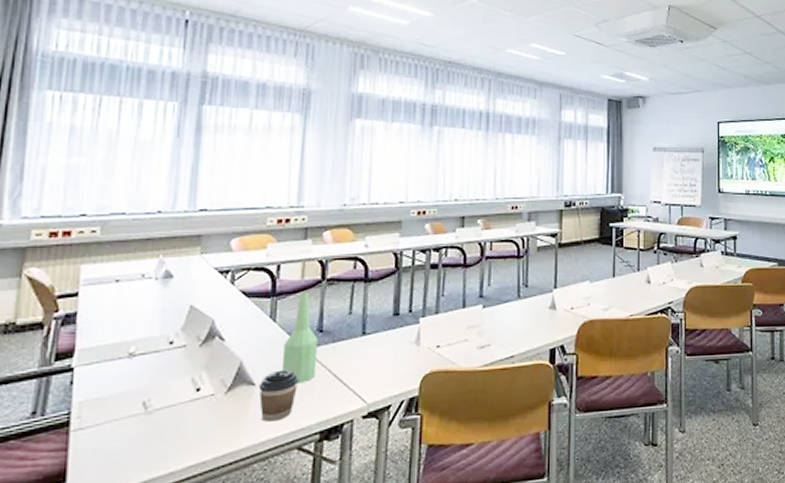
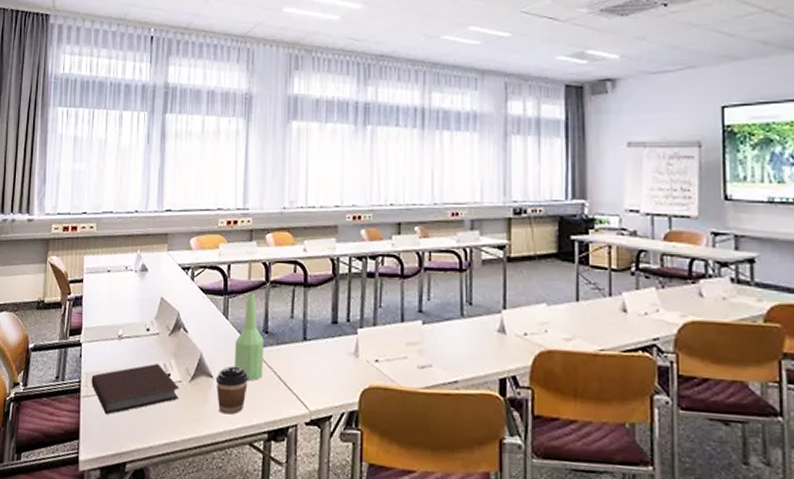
notebook: none [87,379,212,445] -> present [91,363,180,414]

